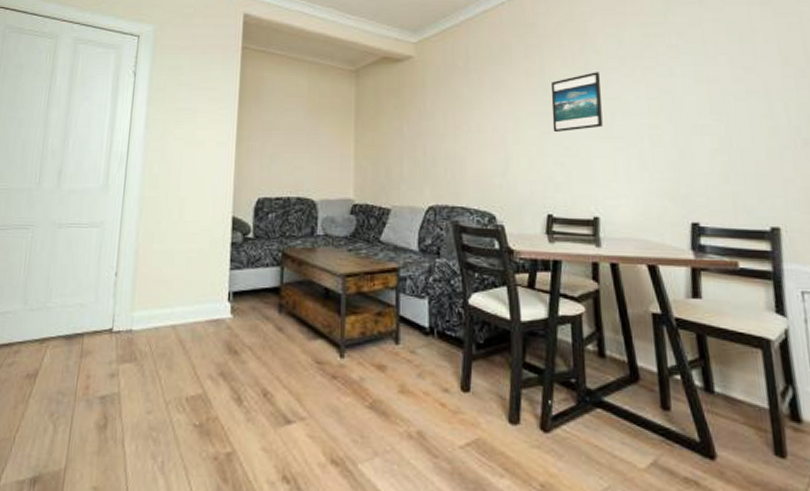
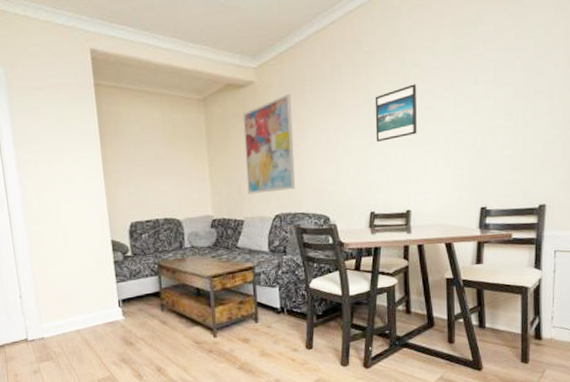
wall art: none [397,71,455,179] -> present [242,93,296,194]

